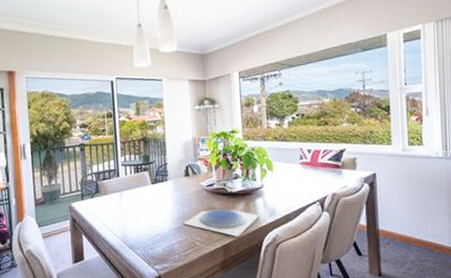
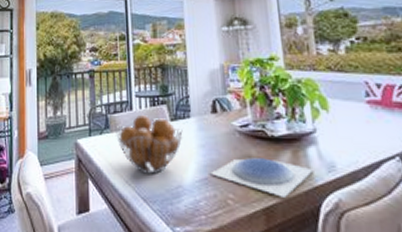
fruit basket: none [105,179,162,228] -> present [116,114,183,175]

